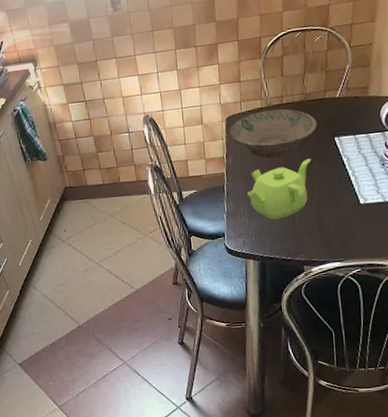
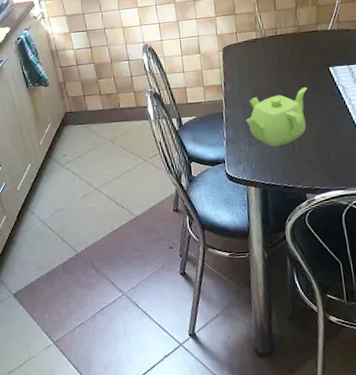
bowl: present [229,109,317,159] -> none [226,40,311,87]

